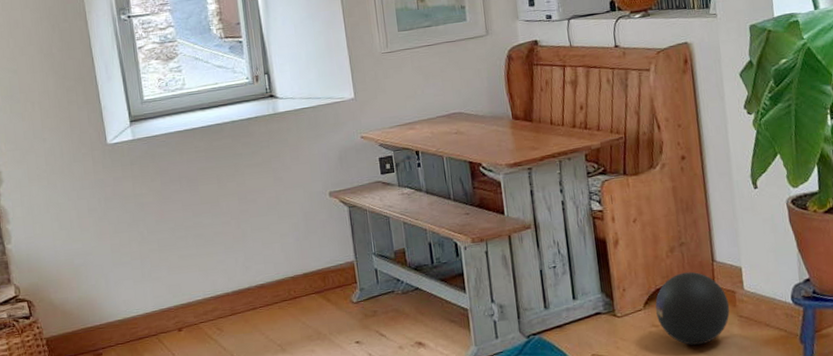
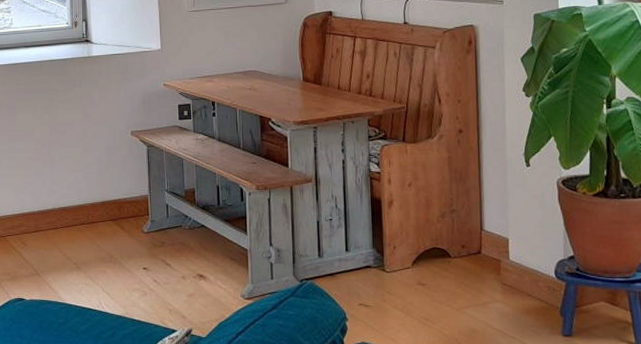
ball: present [655,271,730,346] -> none [422,237,494,307]

